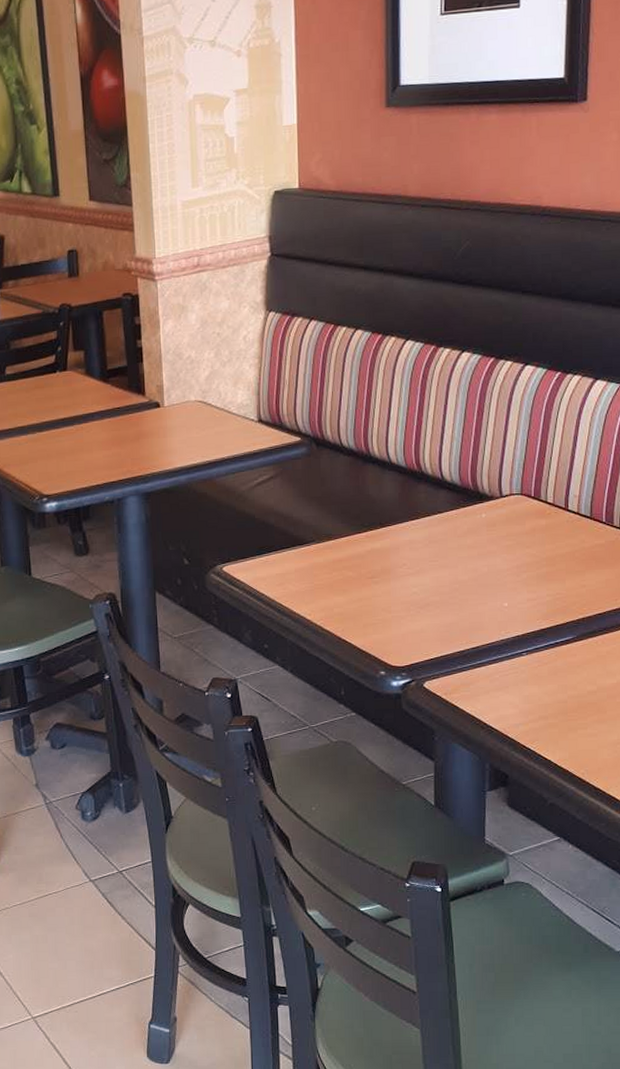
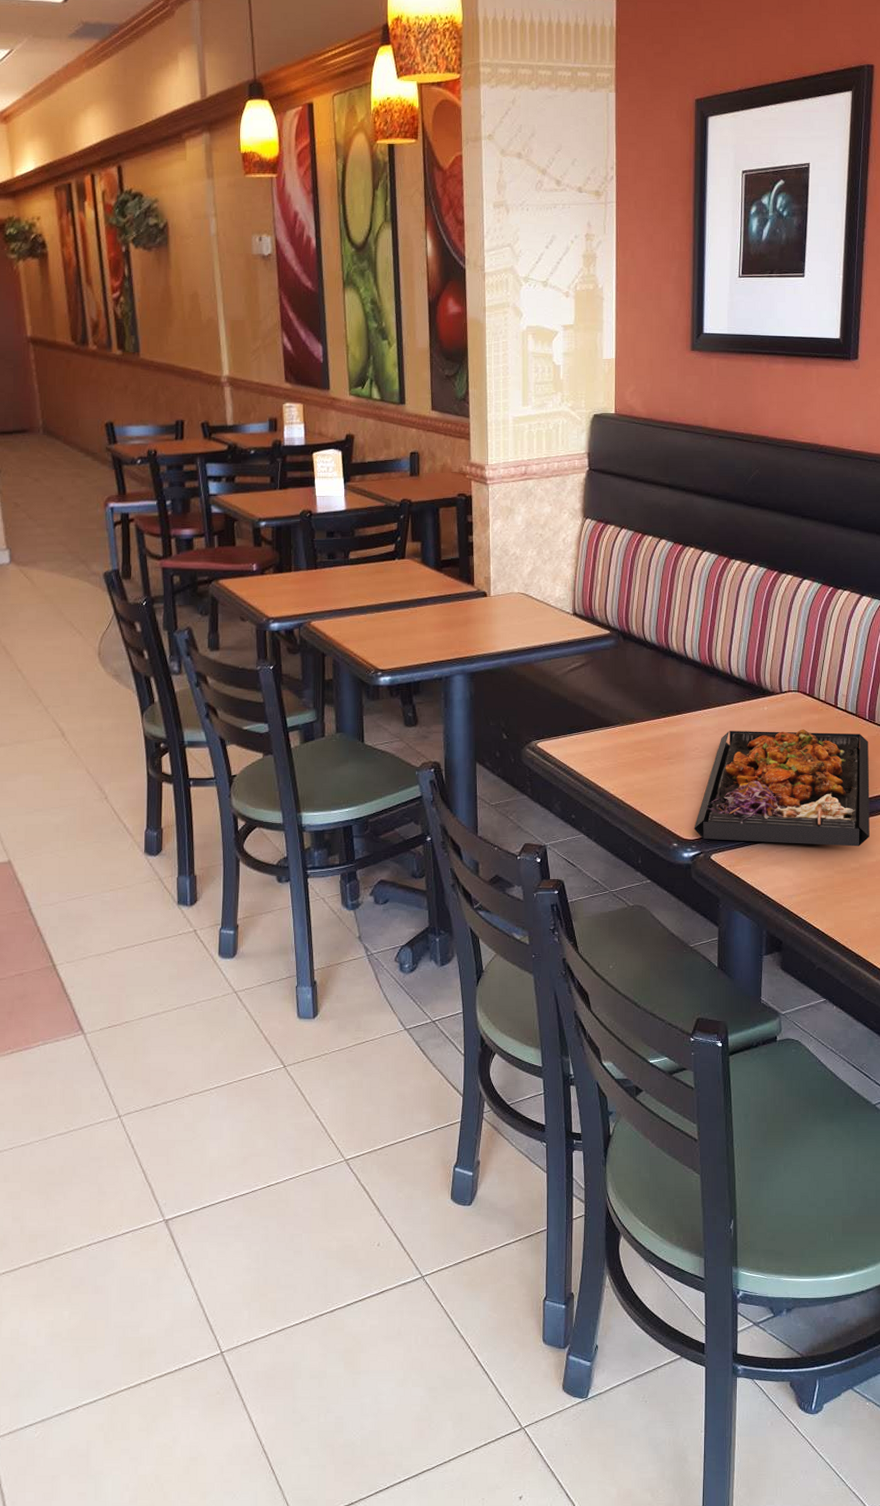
food tray: none [403,537,609,667] -> present [694,729,870,847]

